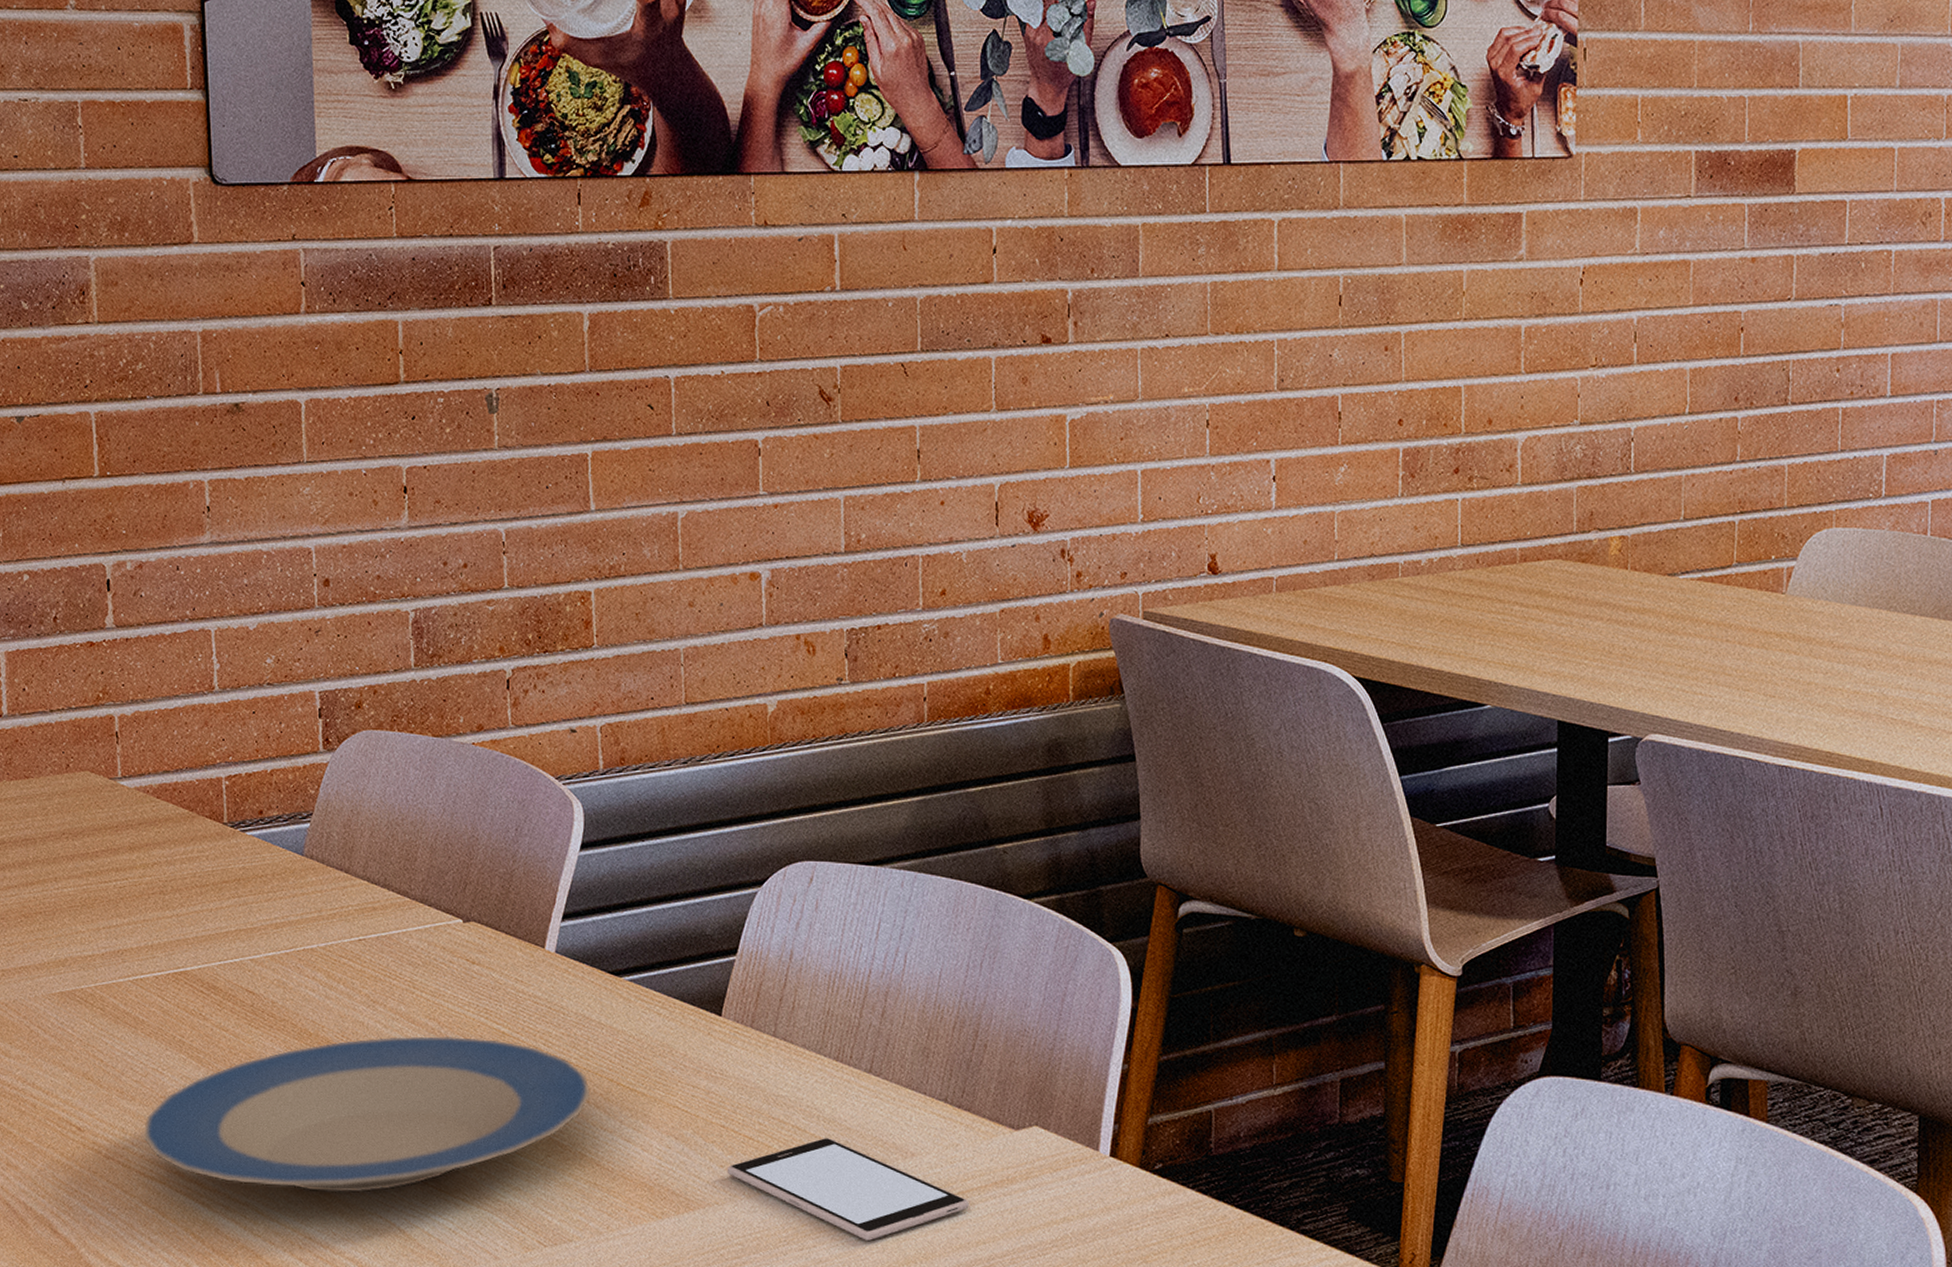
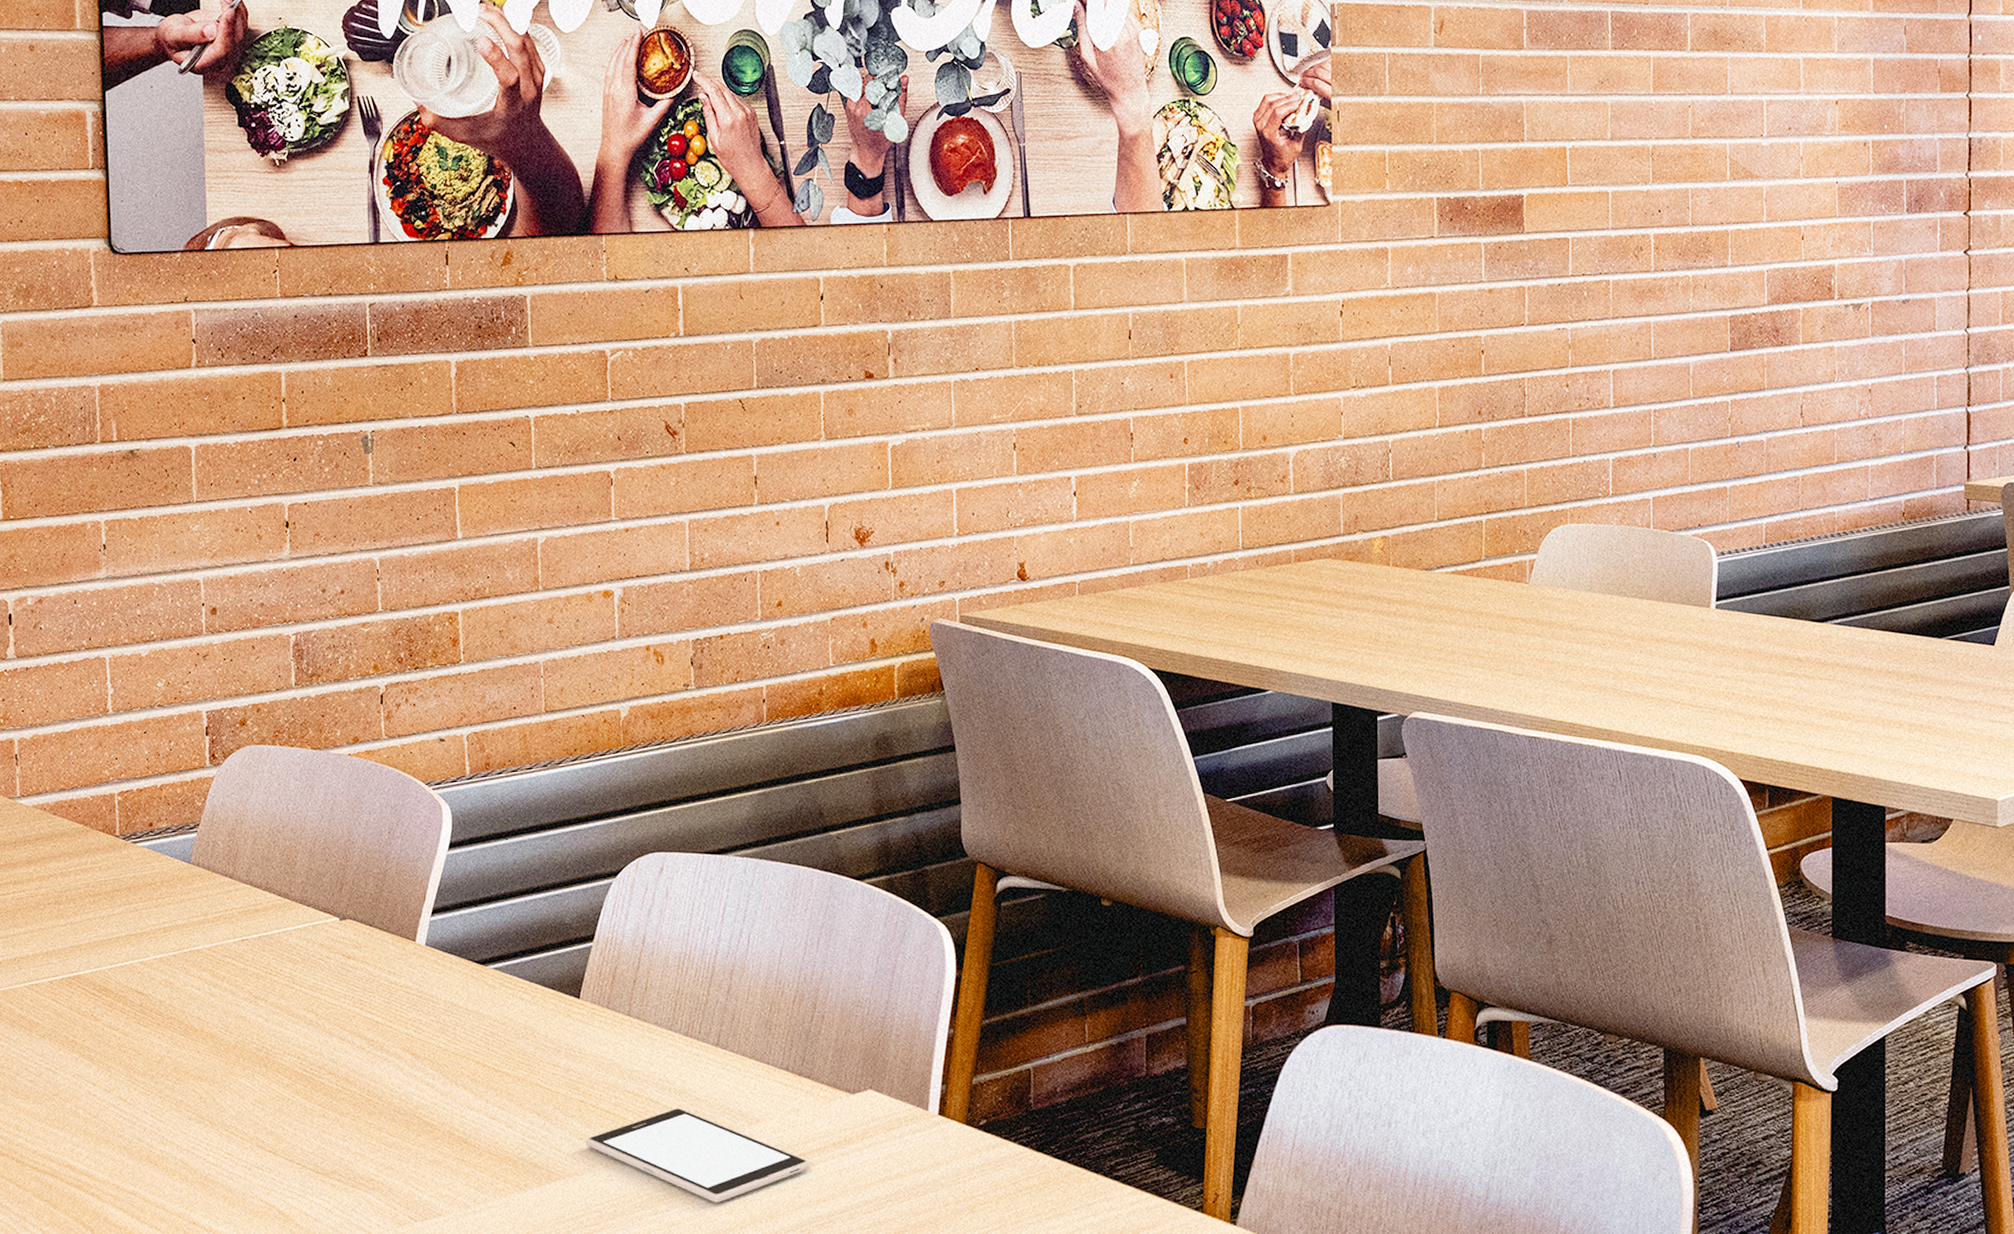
plate: present [143,1035,591,1193] -> none [36,1026,459,1179]

